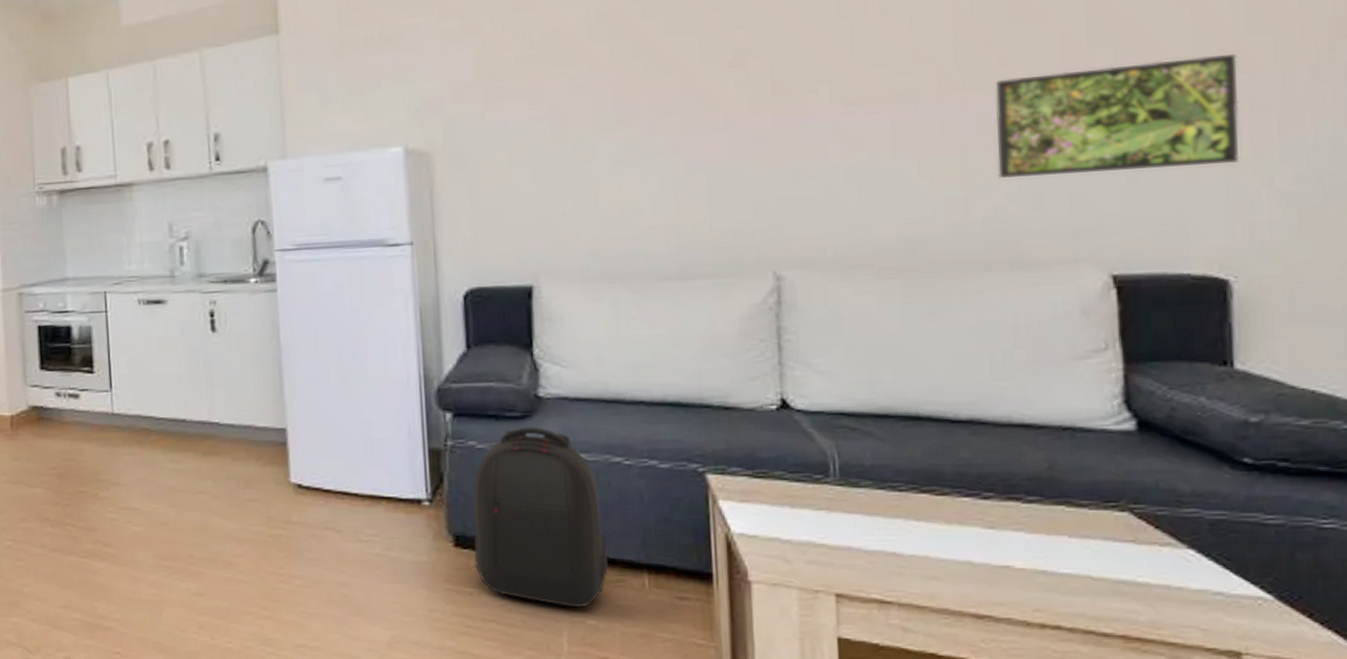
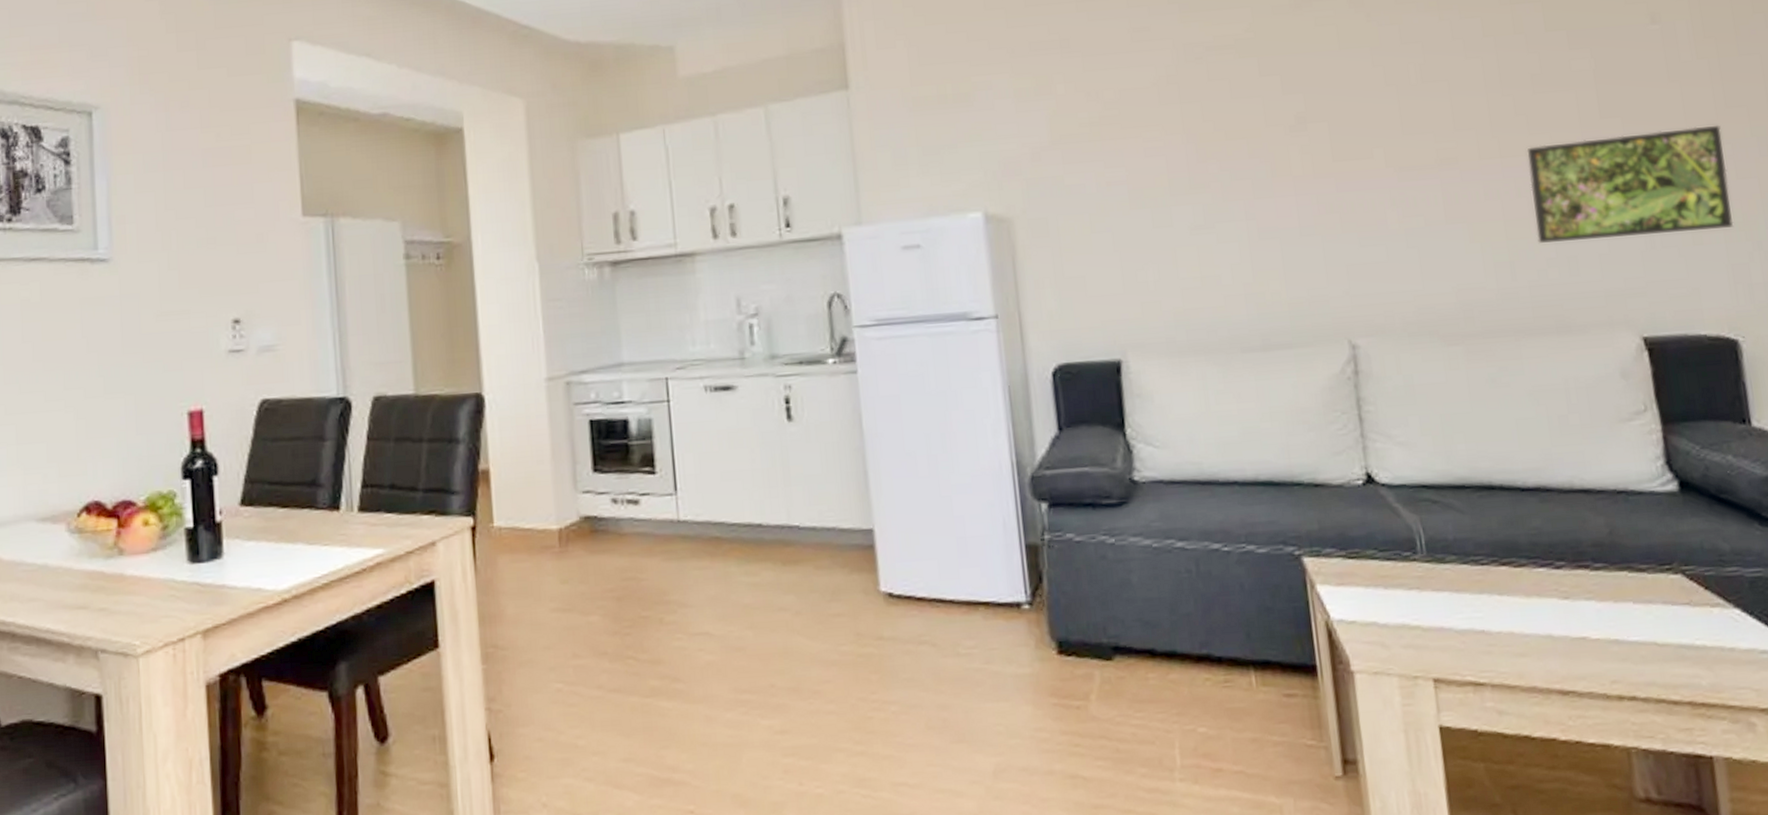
backpack: present [473,426,609,608] -> none [1074,514,1215,715]

